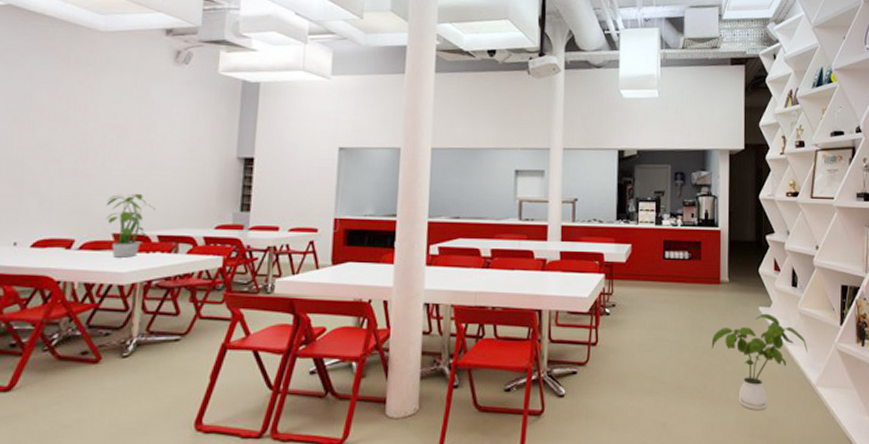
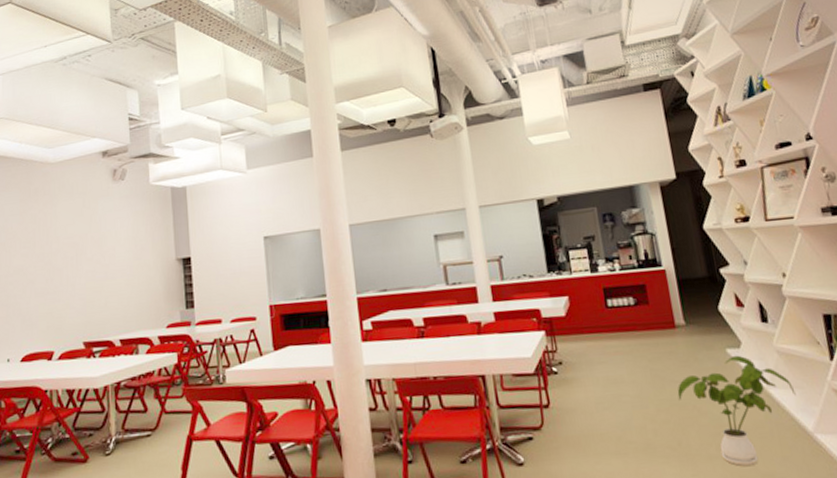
potted plant: present [105,193,157,258] -> none [75,303,116,364]

